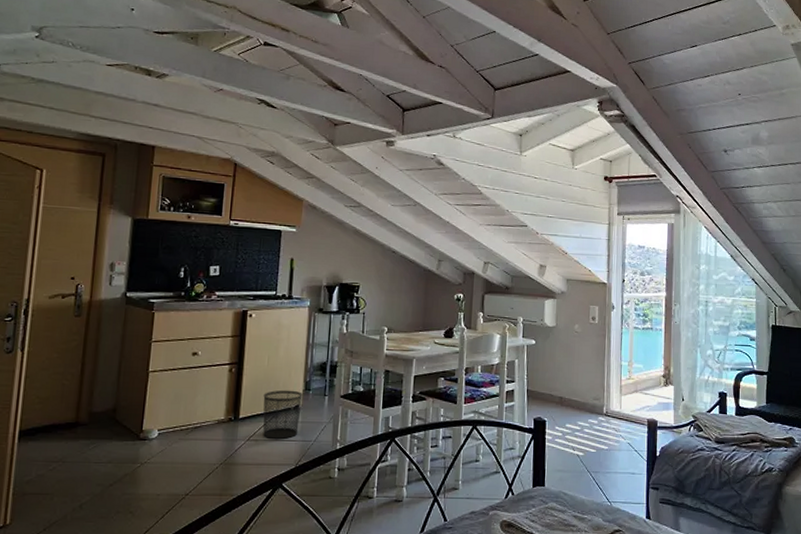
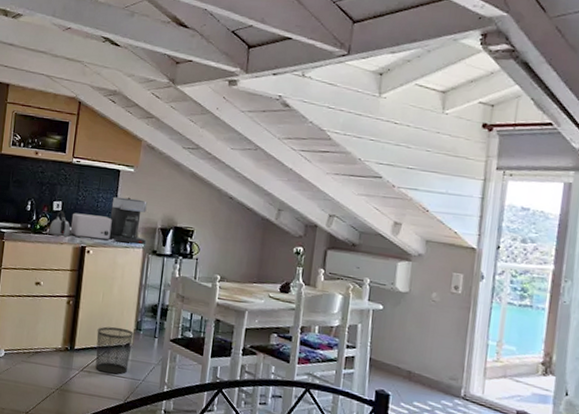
kettle: none [205,274,231,303] -> present [48,210,71,238]
toaster: none [229,276,275,303] -> present [70,213,112,241]
coffee maker: none [272,257,311,304] -> present [109,196,147,245]

